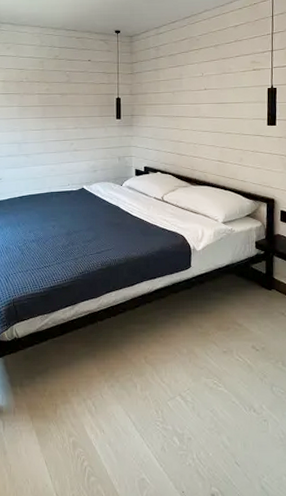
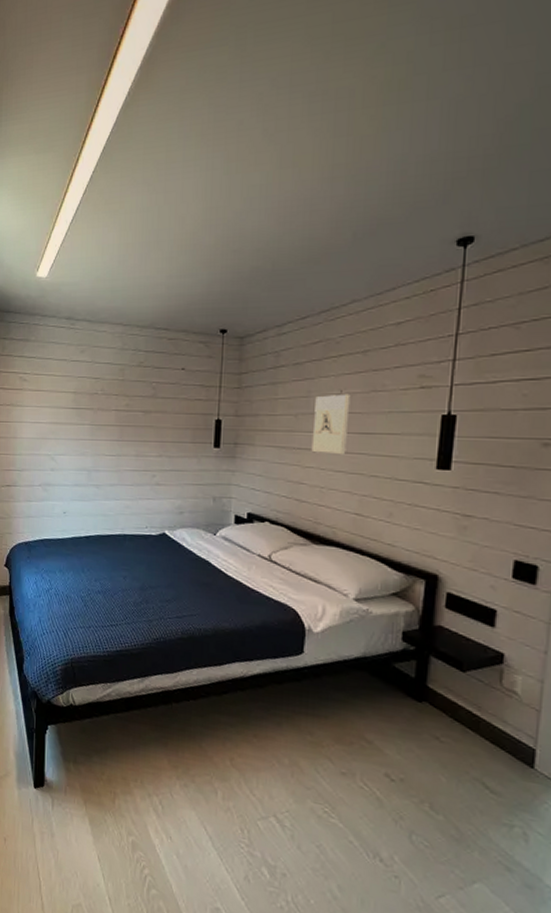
wall sculpture: none [185,75,209,120] -> present [311,393,351,455]

